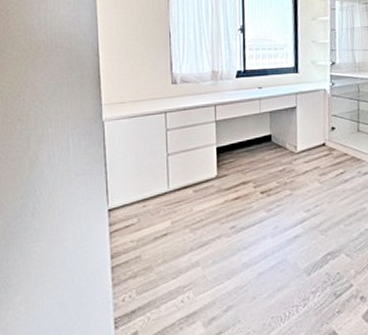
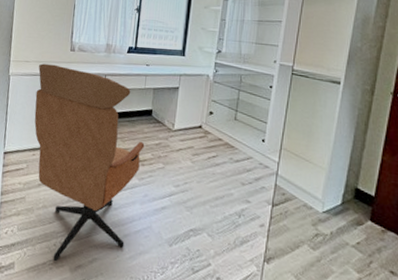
office chair: none [137,101,268,319] -> present [34,63,145,261]

